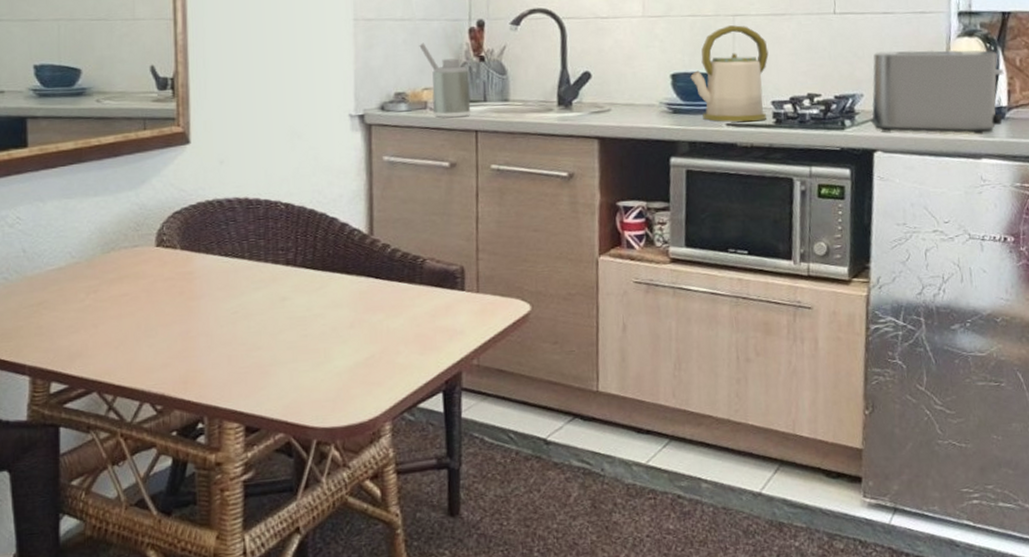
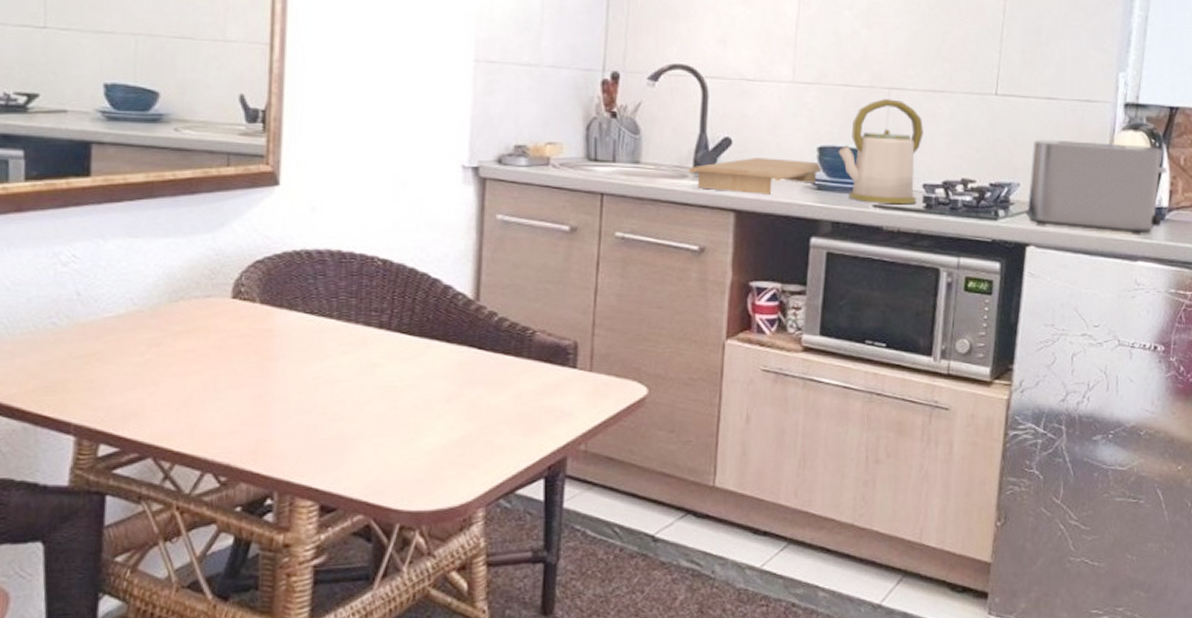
soap dispenser: present [419,43,471,119] -> none [545,92,599,178]
cutting board: none [553,87,678,122] -> present [689,158,824,194]

